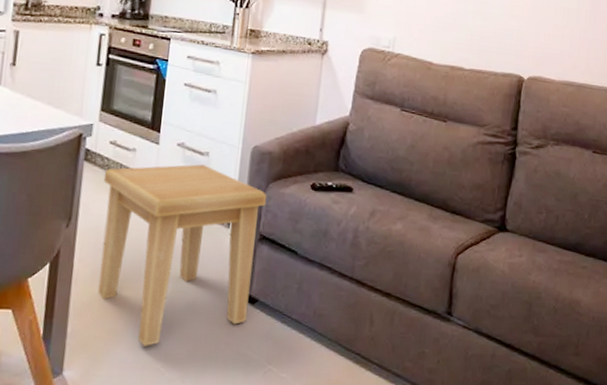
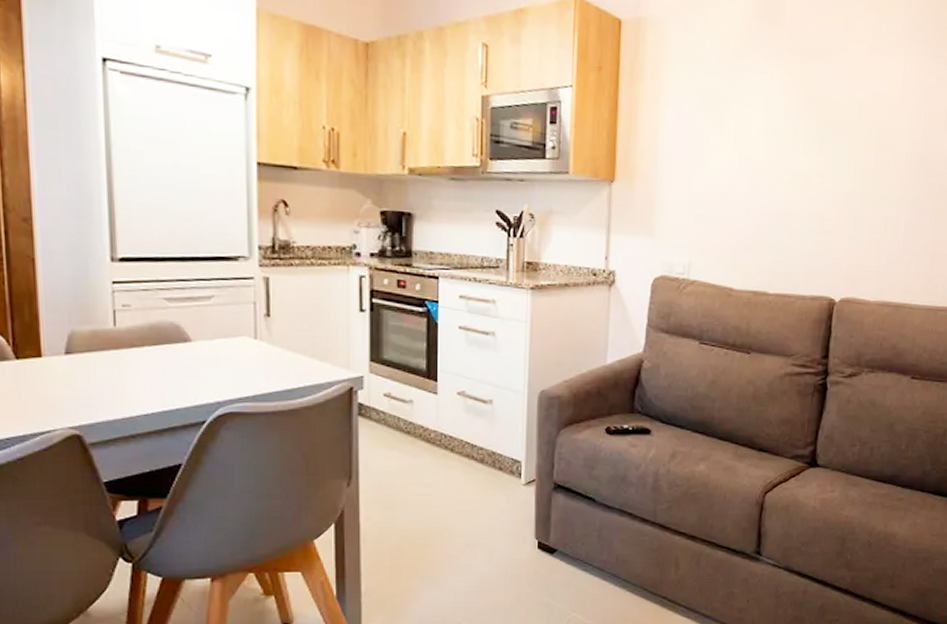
side table: present [97,164,267,346] -> none [381,413,559,601]

